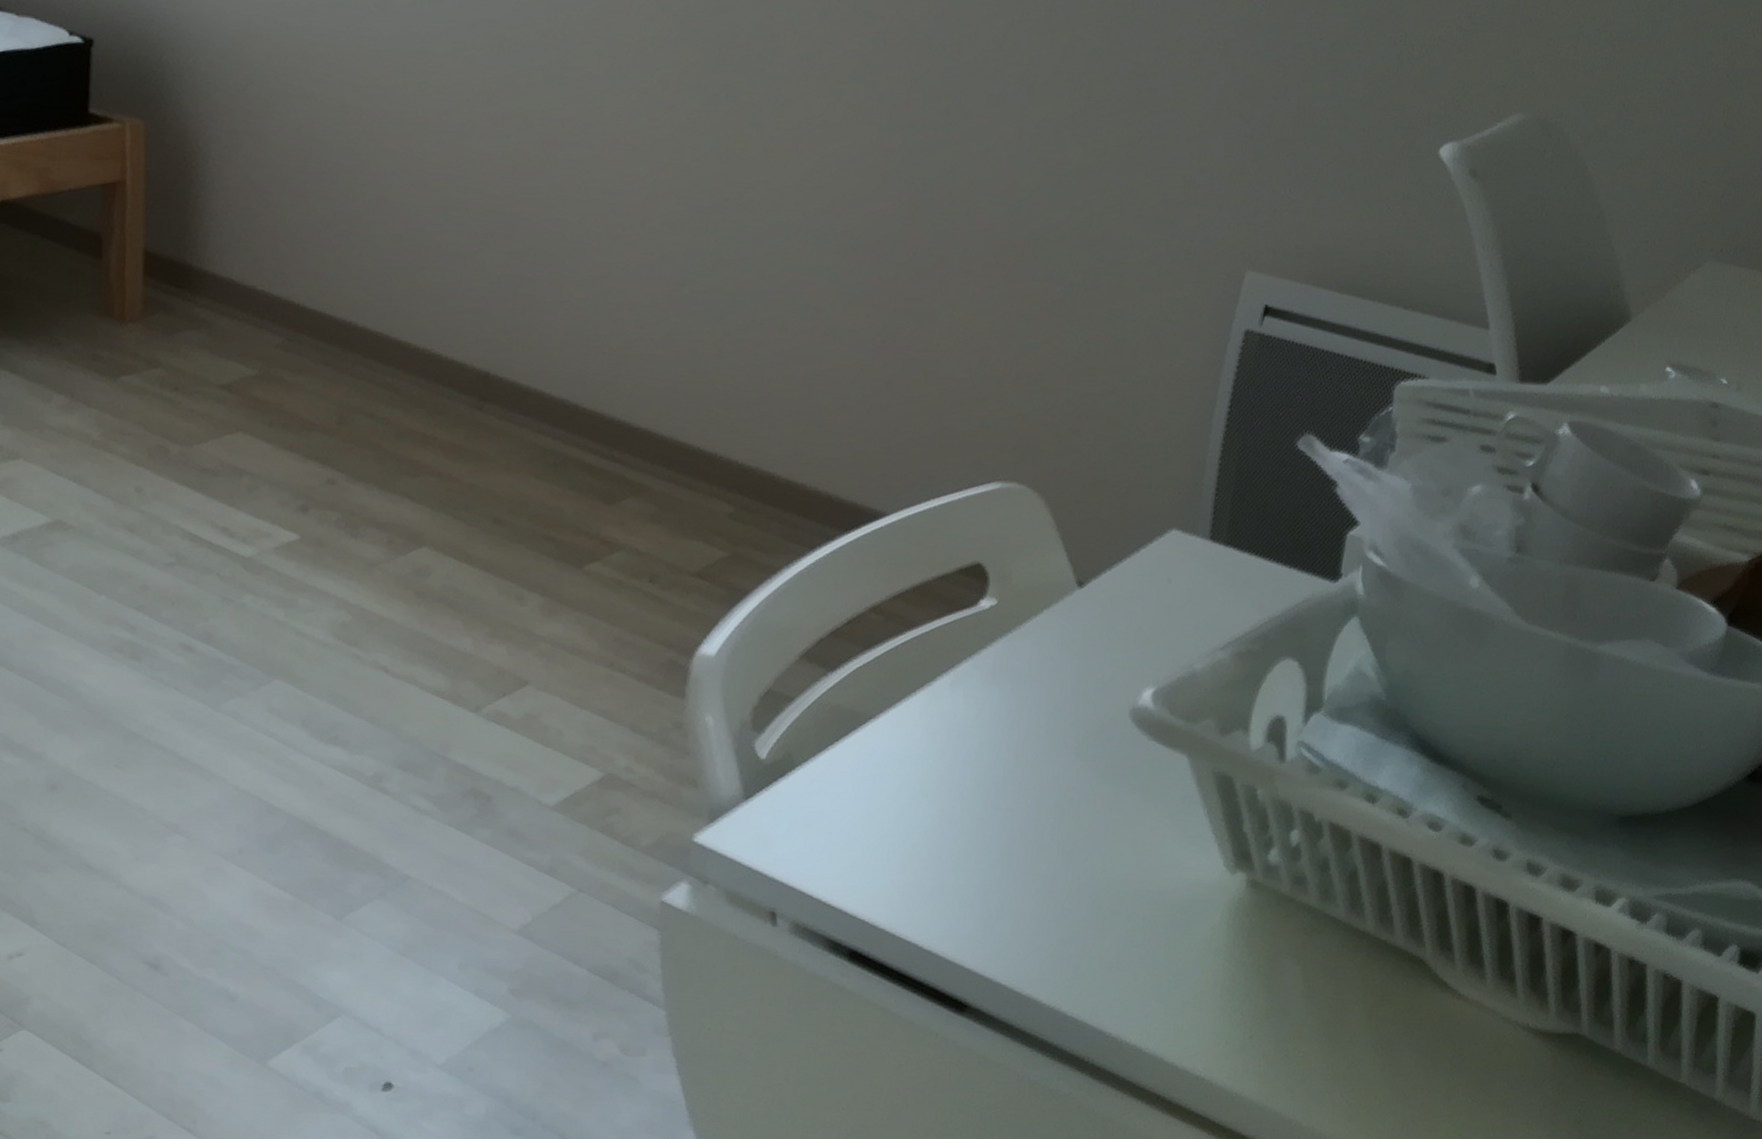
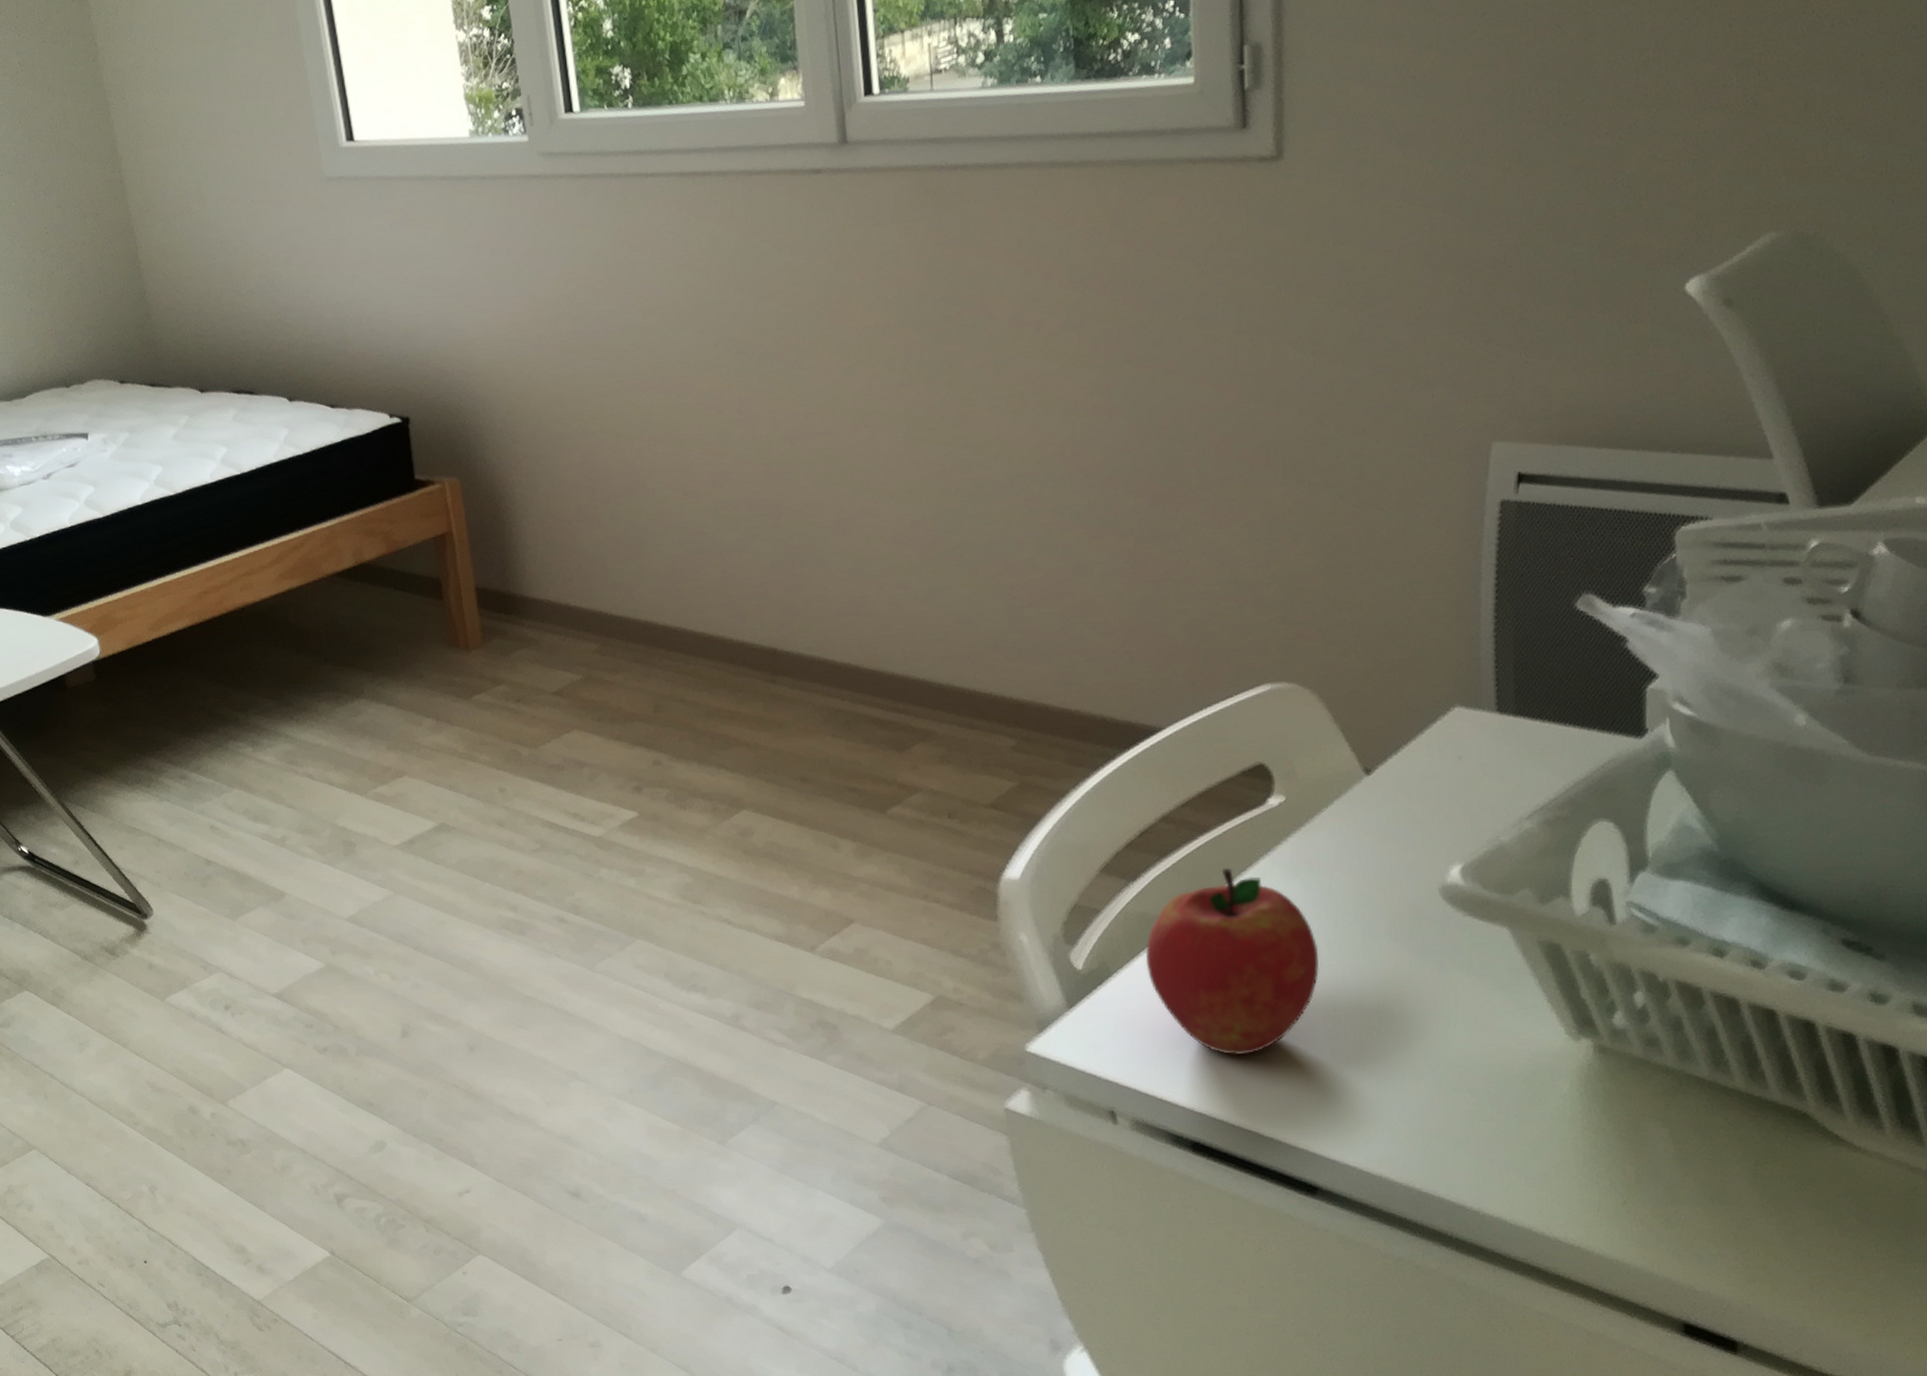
apple: none [832,666,1006,863] -> present [1145,867,1319,1056]

